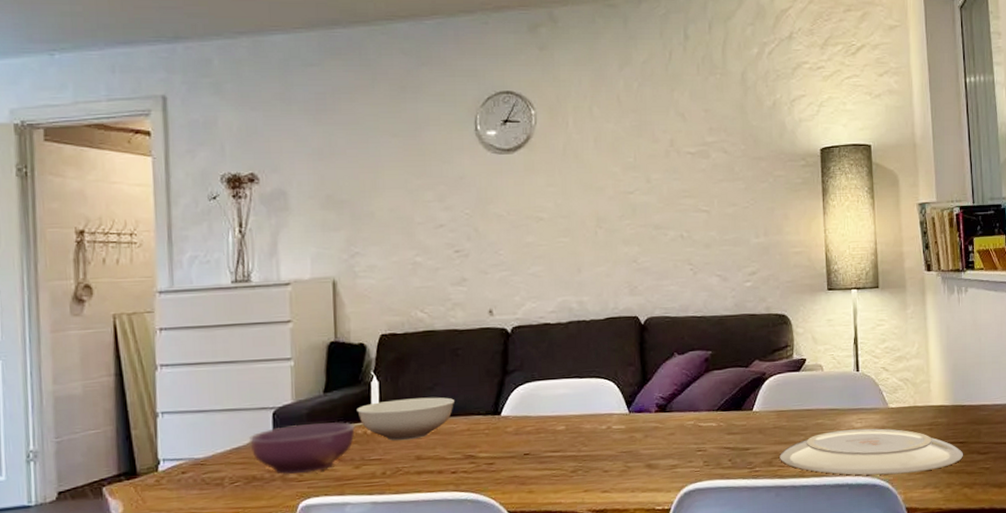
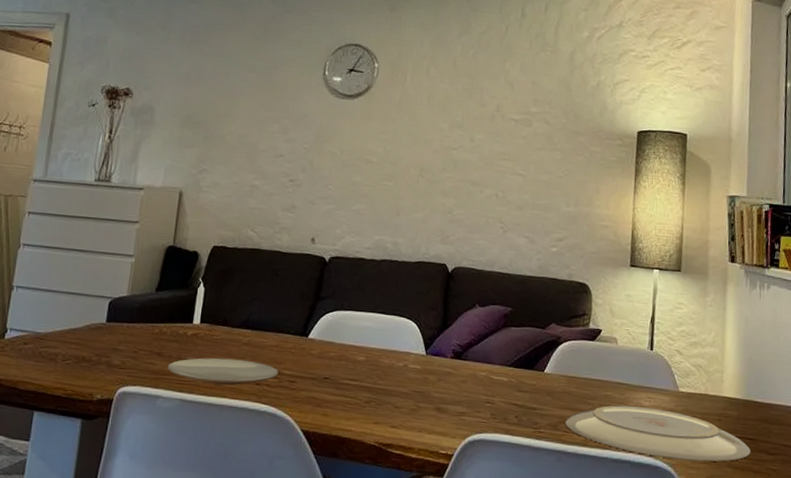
bowl: present [249,422,355,475] -> none [85,316,178,362]
plate: none [350,449,474,482] -> present [167,358,278,386]
bowl: present [357,397,455,441] -> none [181,307,270,347]

